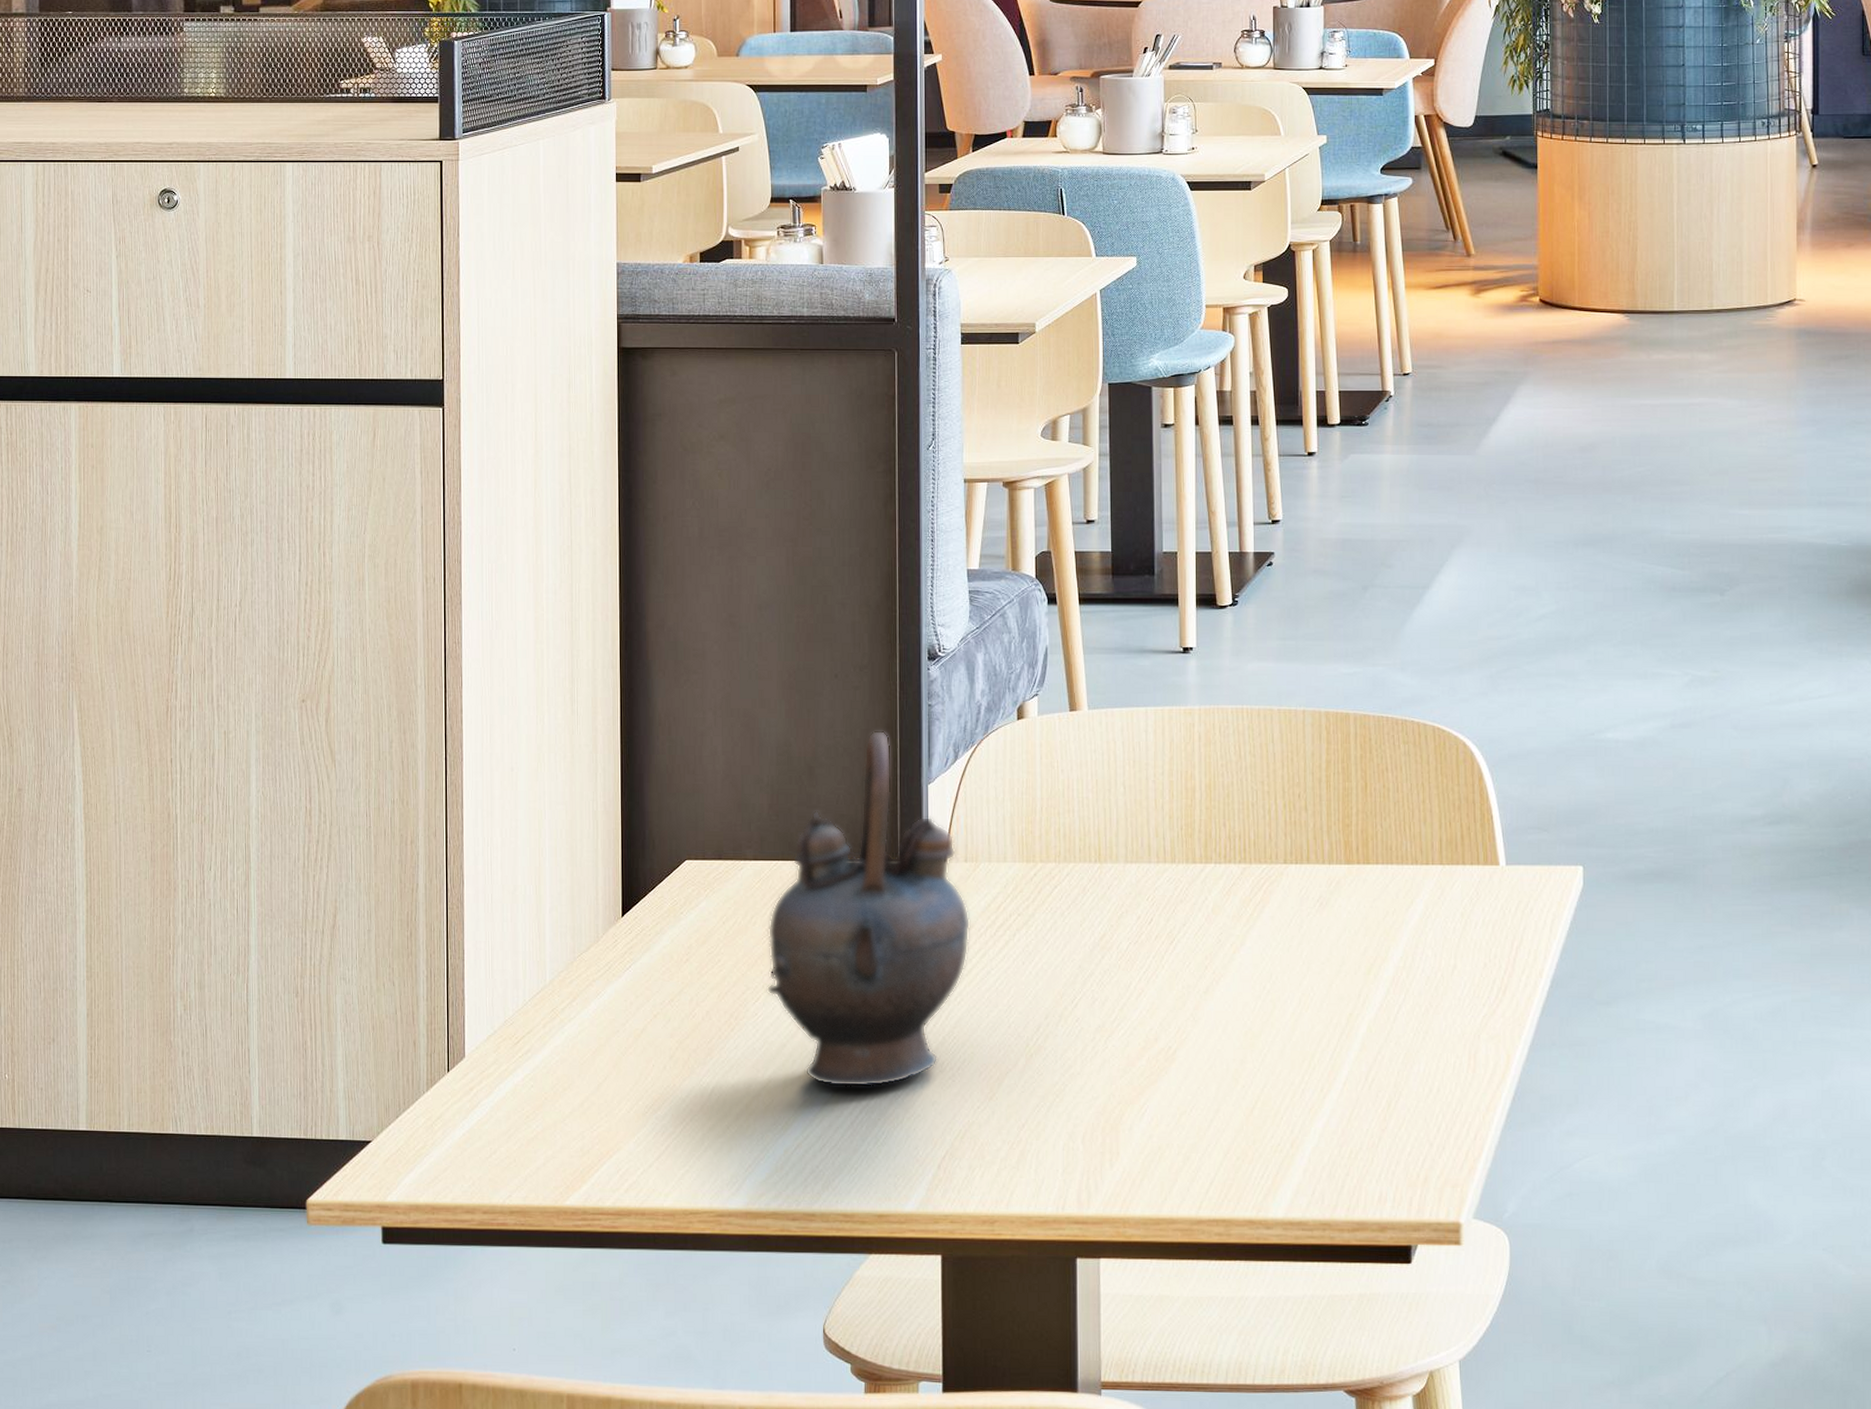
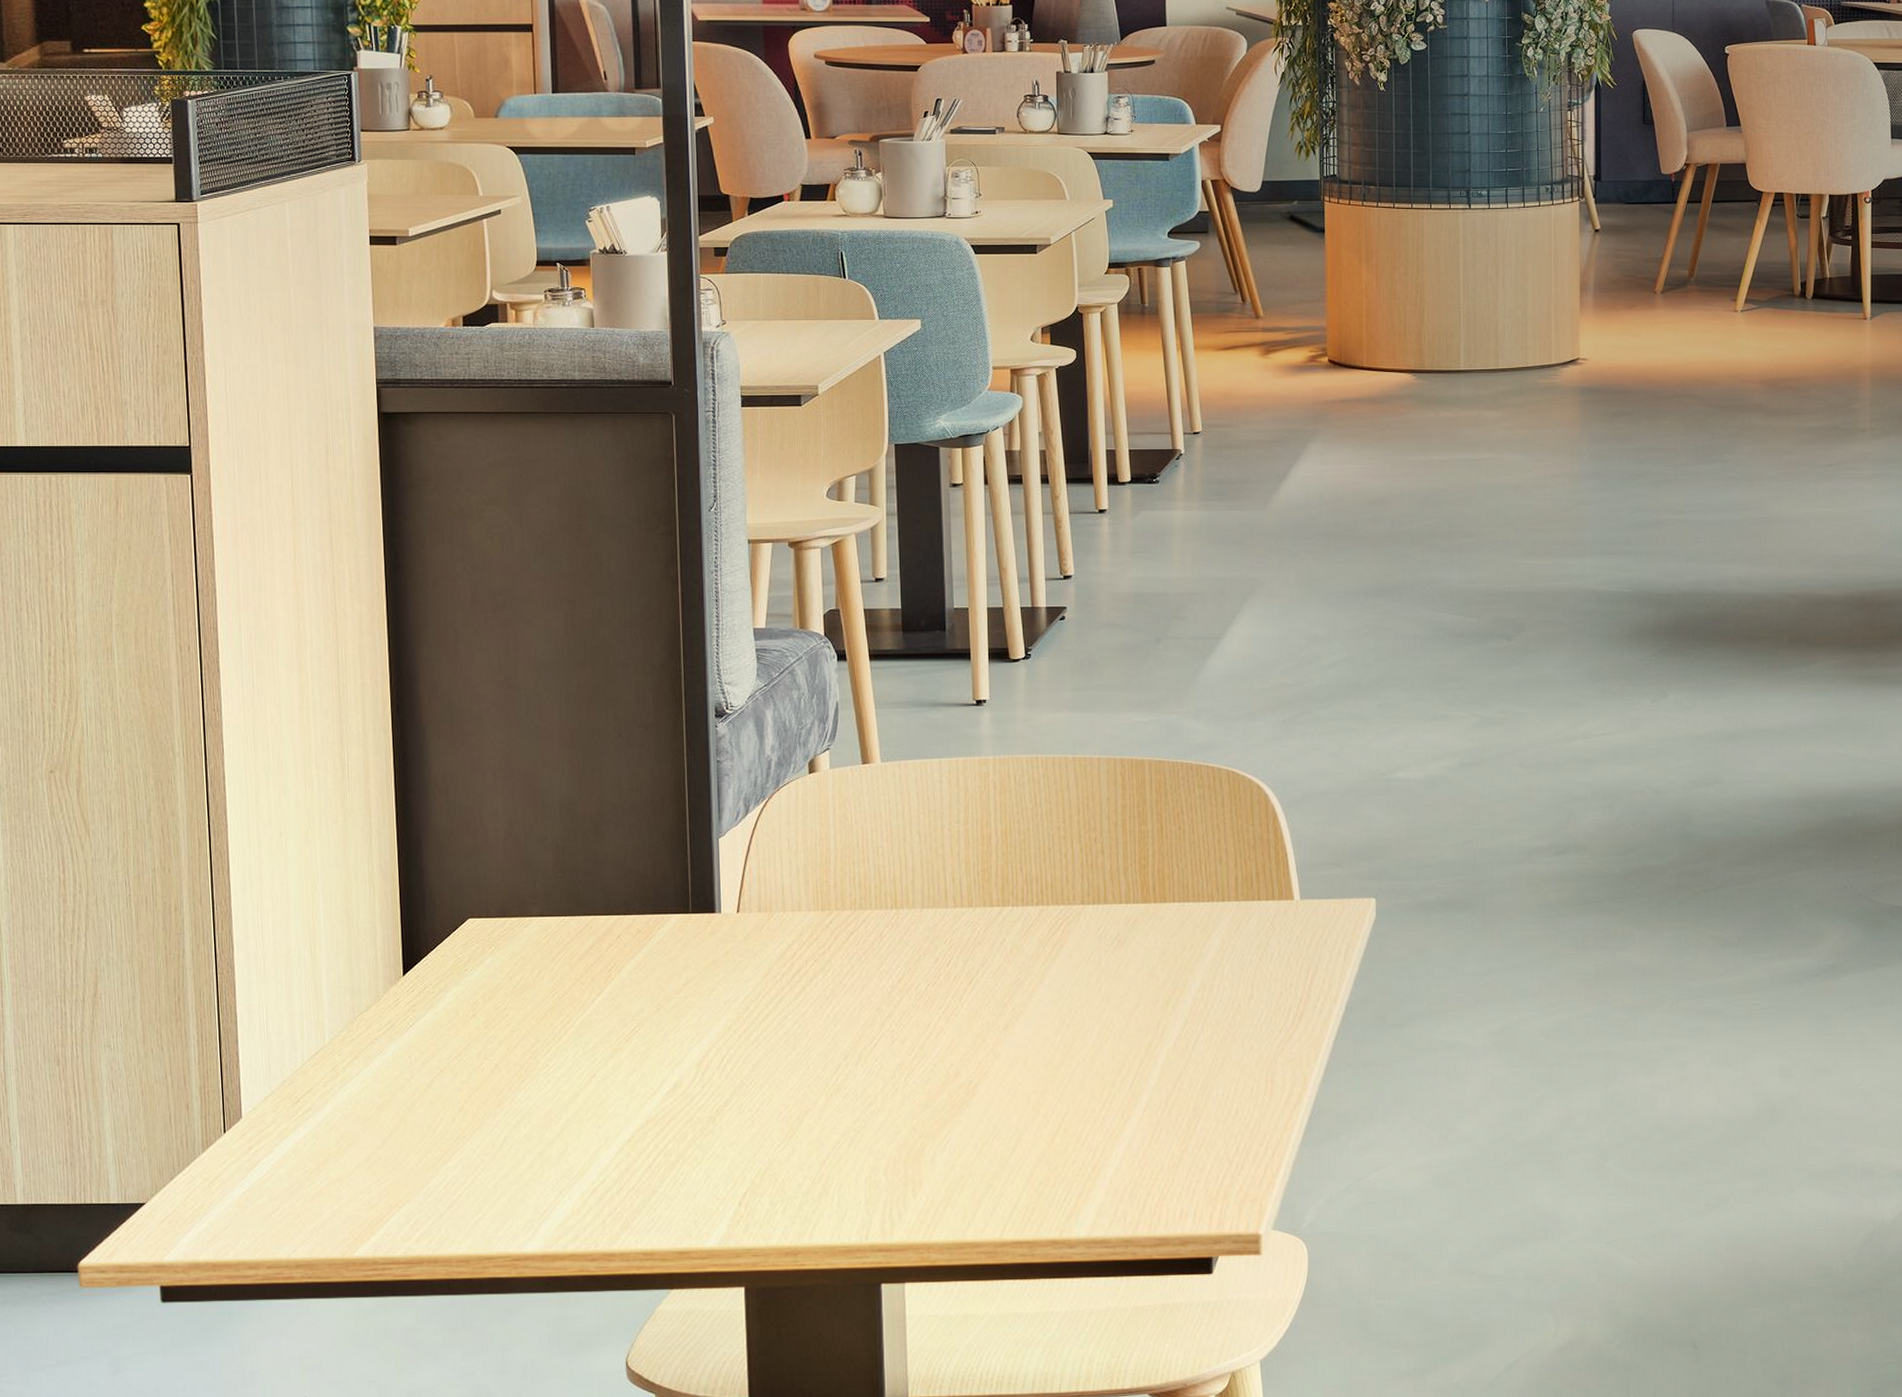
teapot: present [766,730,971,1087] -> none [556,787,766,1132]

